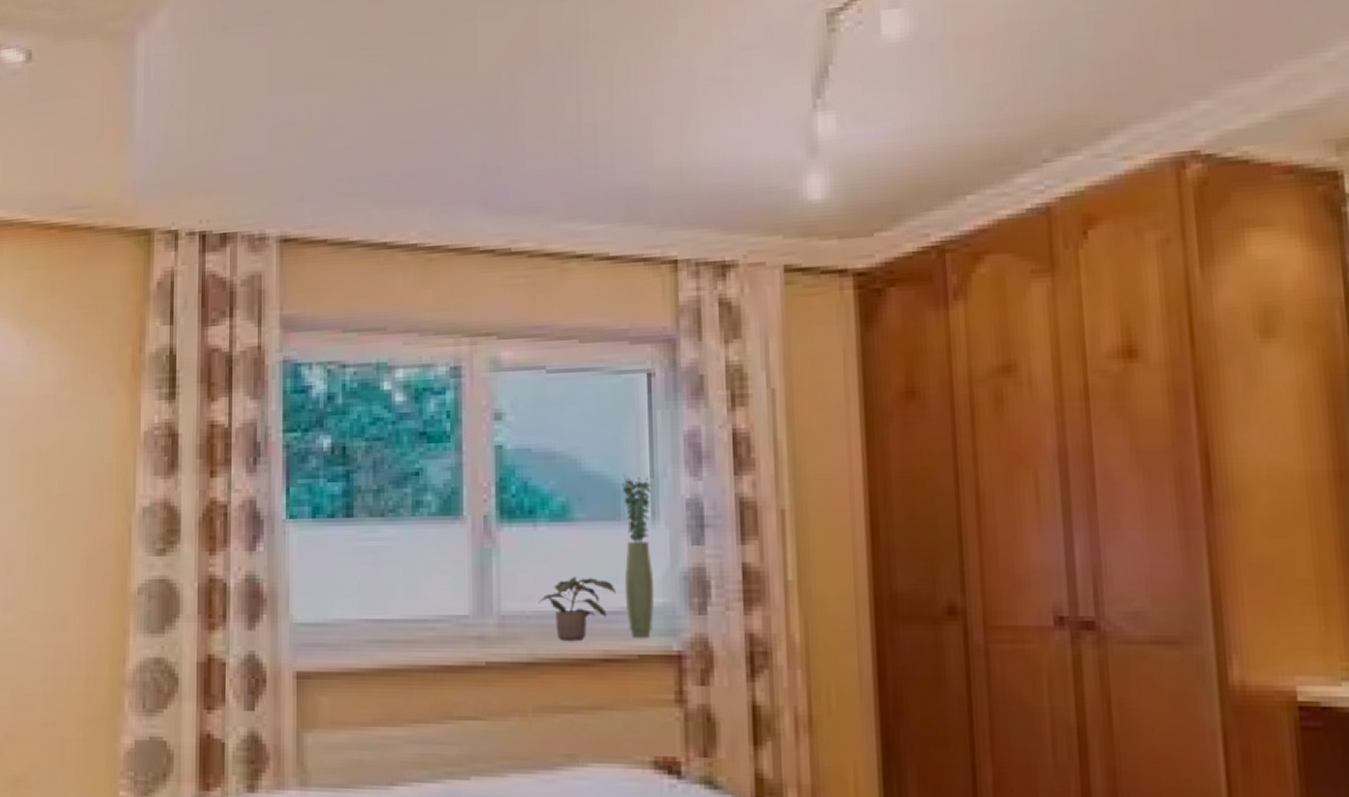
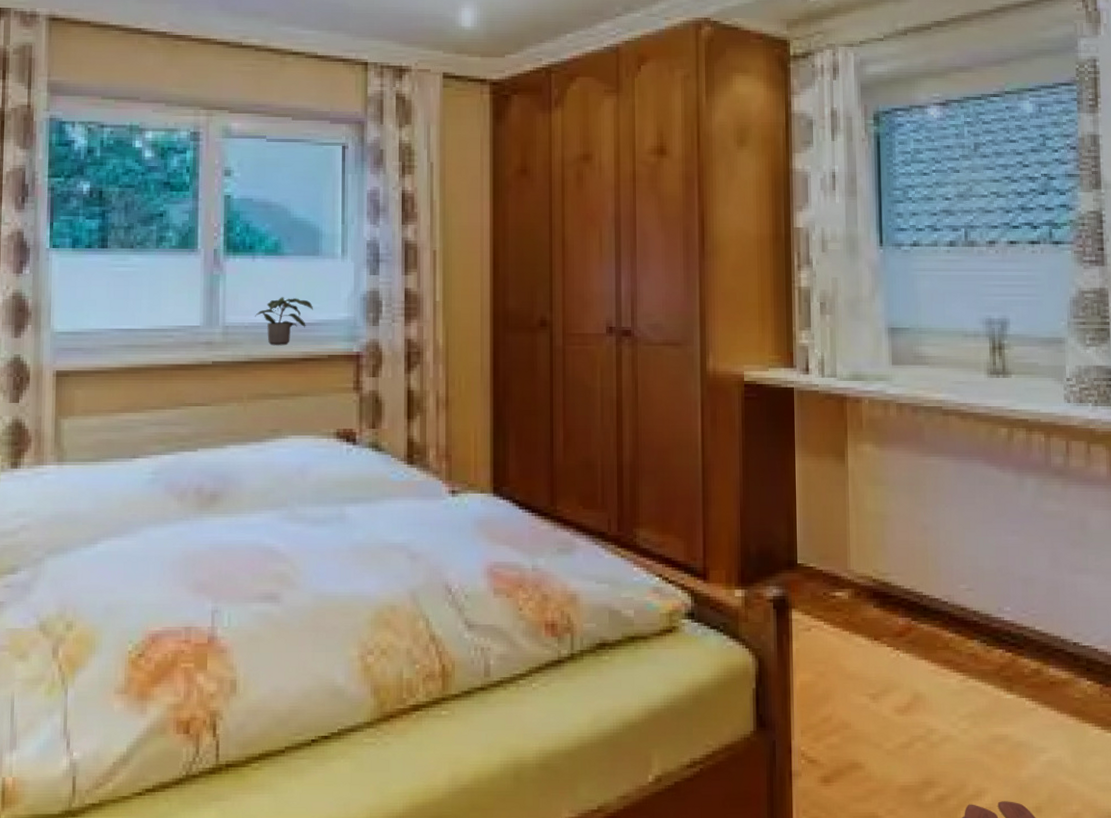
vase: present [621,474,655,639] -> none [320,221,342,344]

